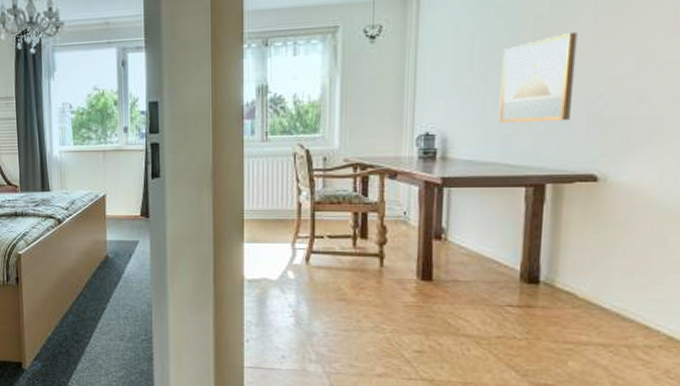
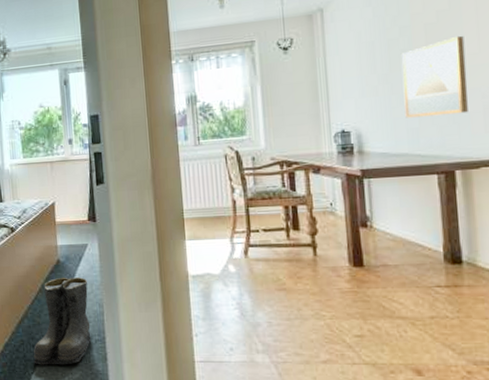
boots: none [76,273,139,363] -> present [33,277,92,365]

